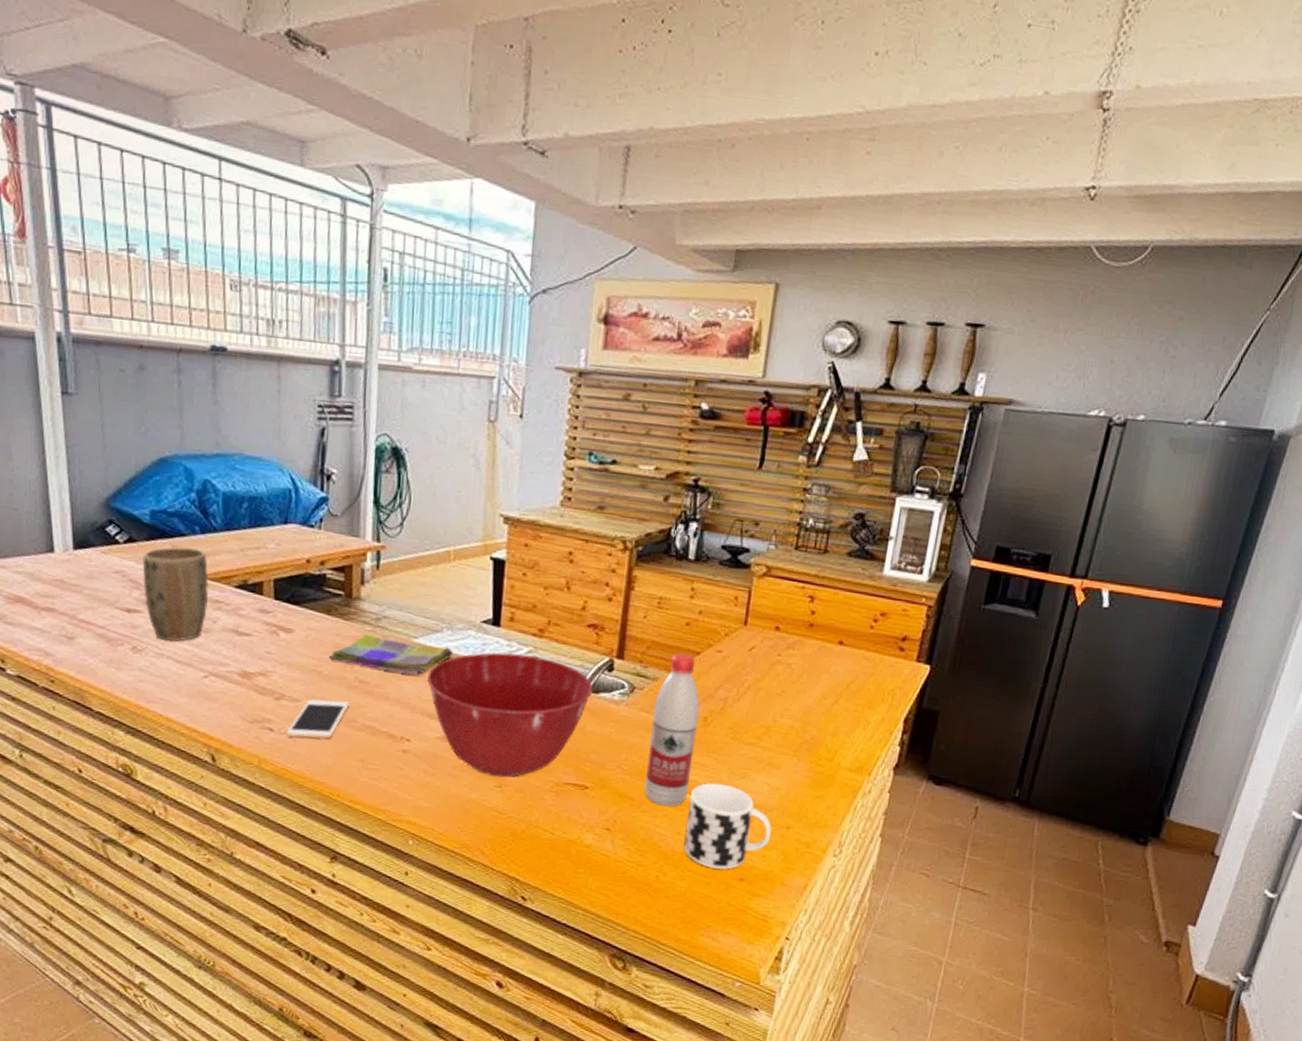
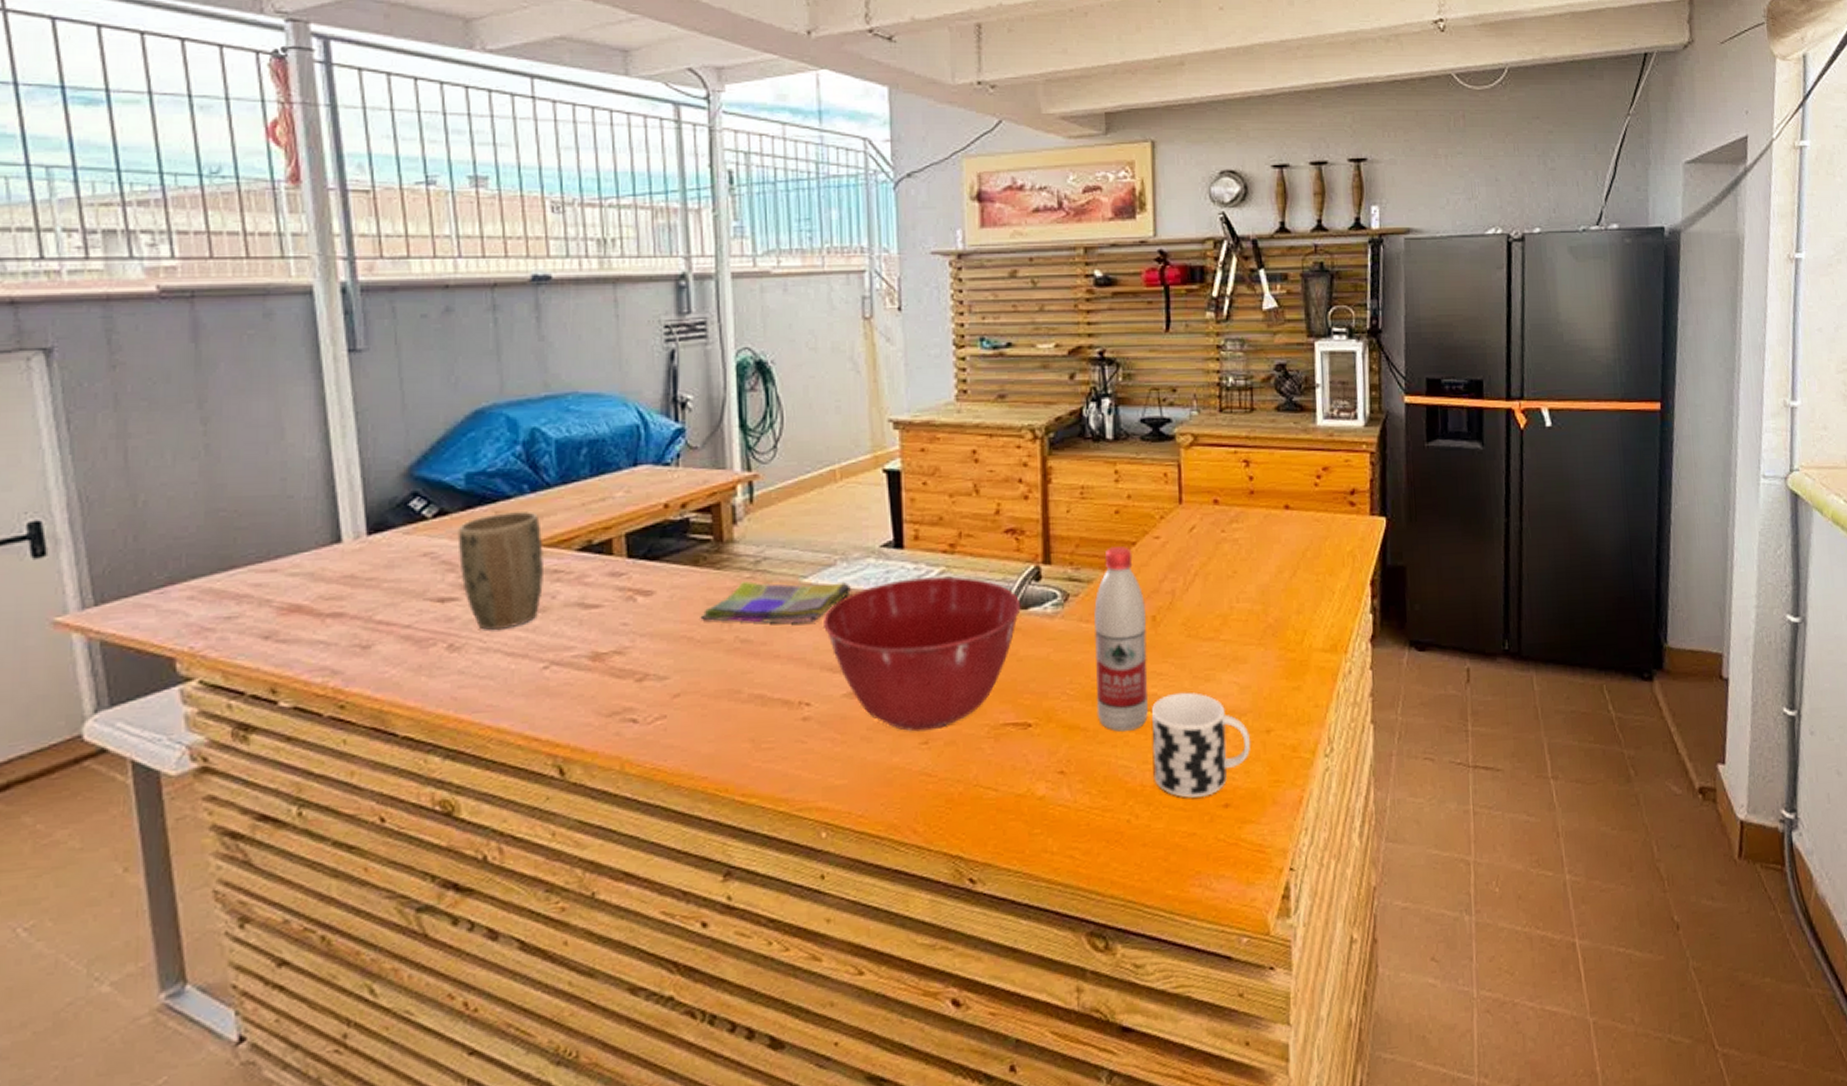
cell phone: present [286,699,349,739] -> none [653,669,731,726]

